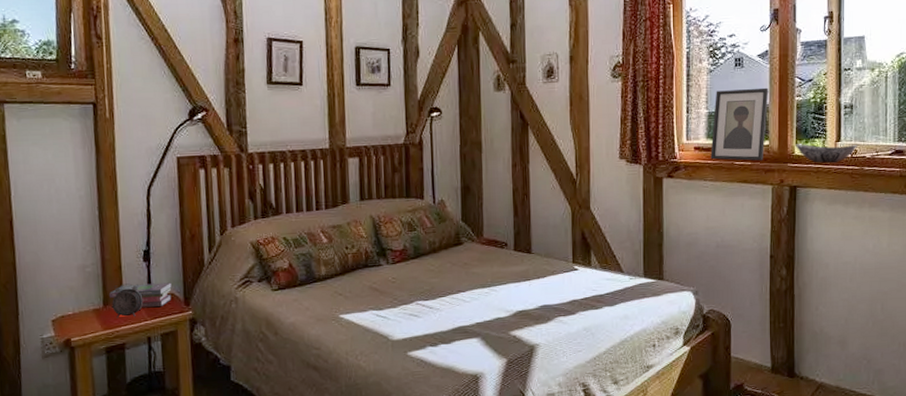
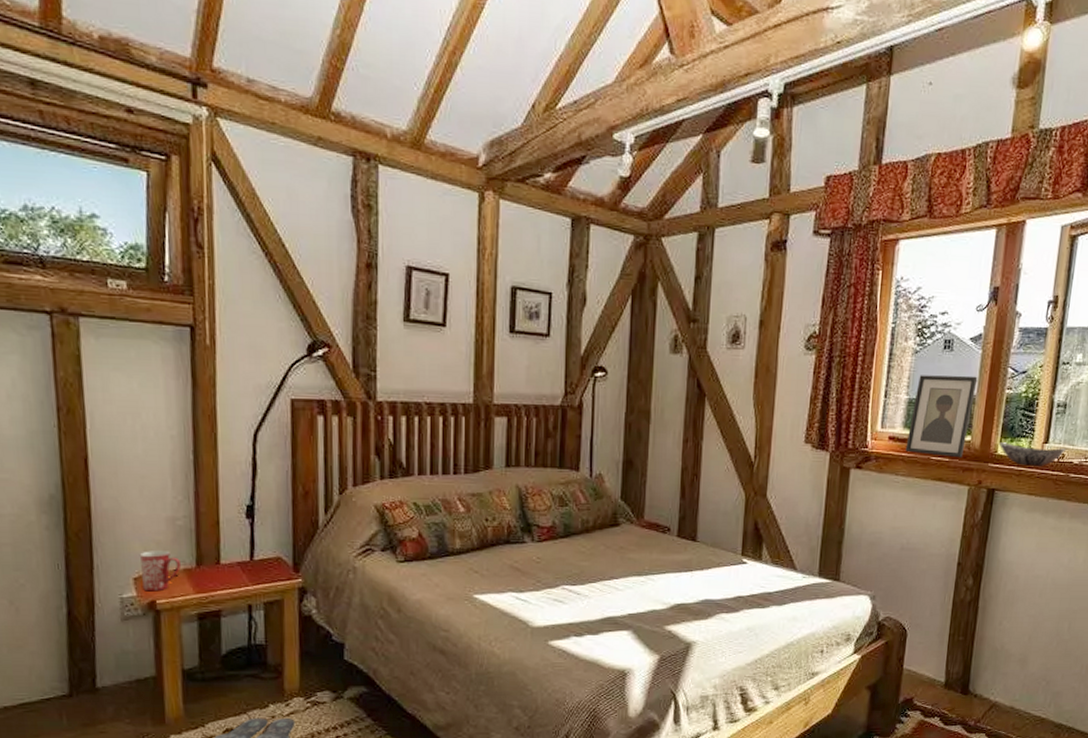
mug: none [56,295,91,331] -> present [139,551,182,592]
books: present [109,282,172,308] -> none [204,543,279,572]
alarm clock: present [111,283,144,318] -> none [206,542,245,581]

